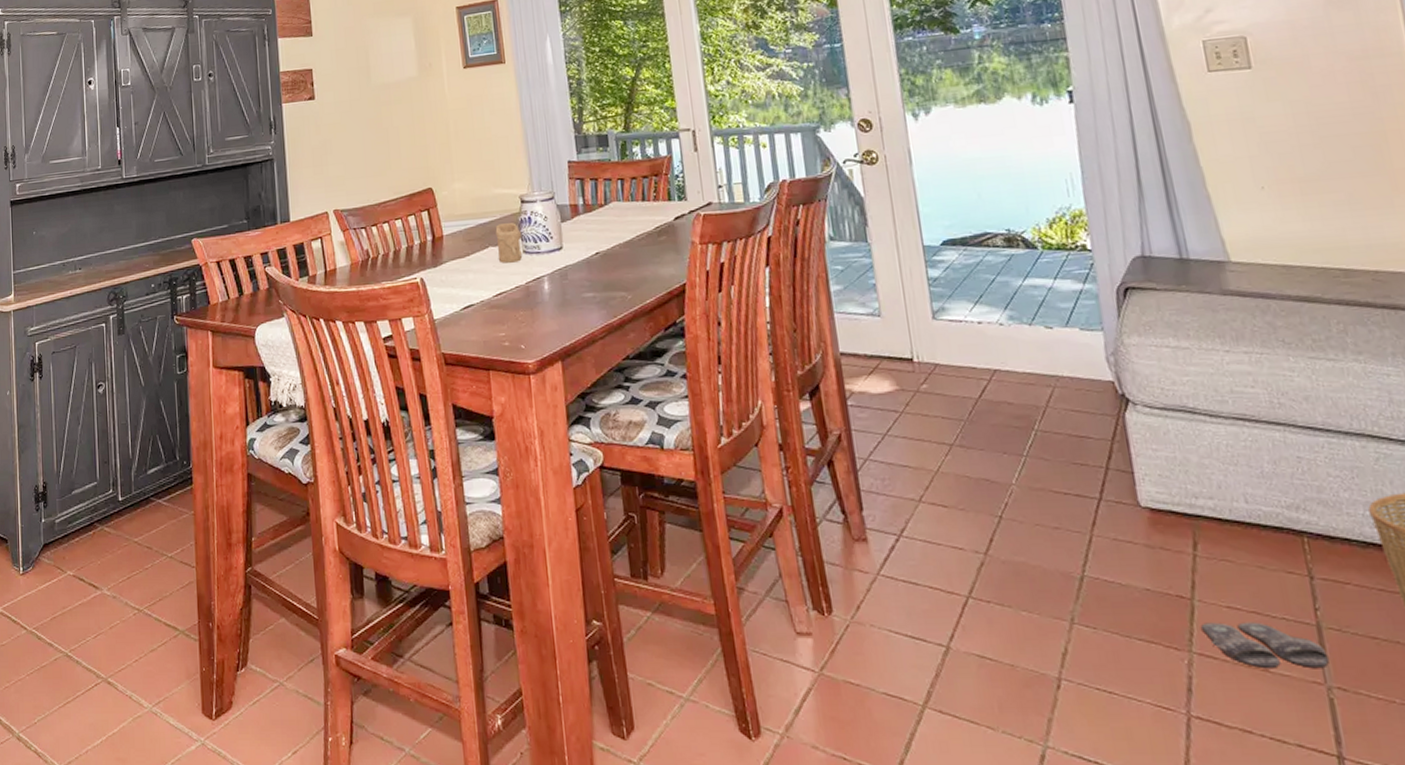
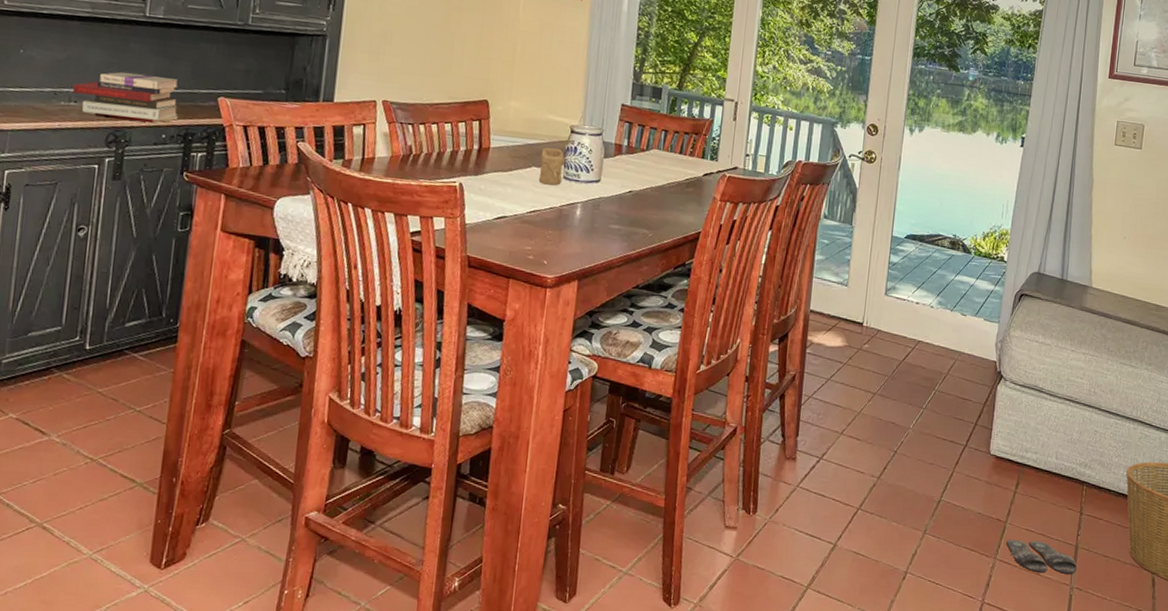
books: none [76,230,162,278] -> present [72,71,178,124]

